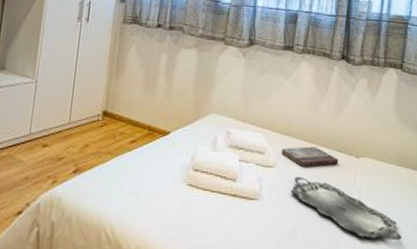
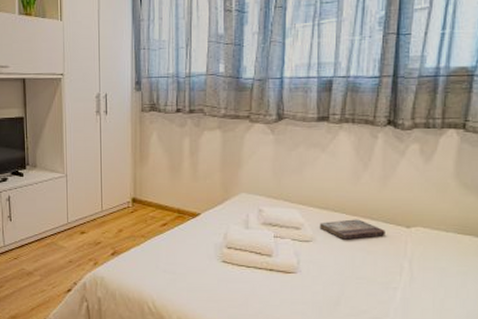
serving tray: present [290,177,402,240] -> none [331,250,462,308]

